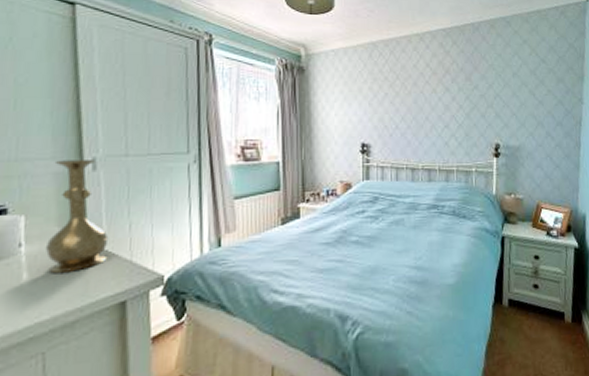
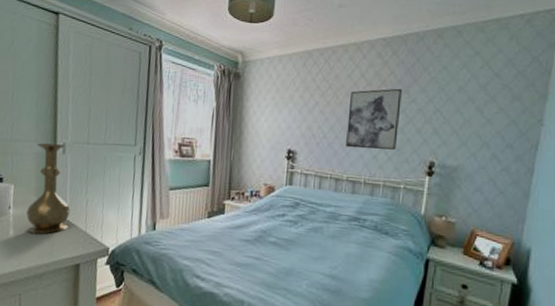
wall art: none [417,76,466,136] -> present [346,88,402,150]

